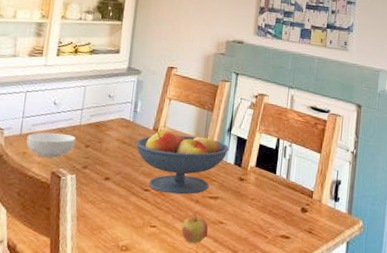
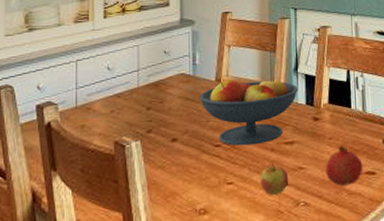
cereal bowl: present [26,132,77,158] -> none [84,99,136,127]
fruit: none [243,207,279,245] -> present [325,146,363,186]

